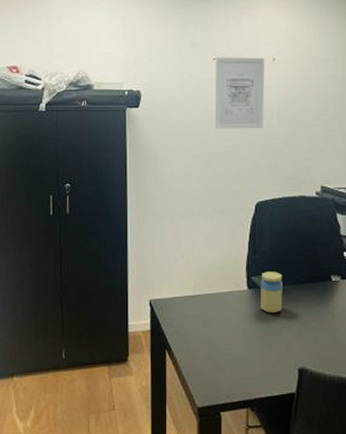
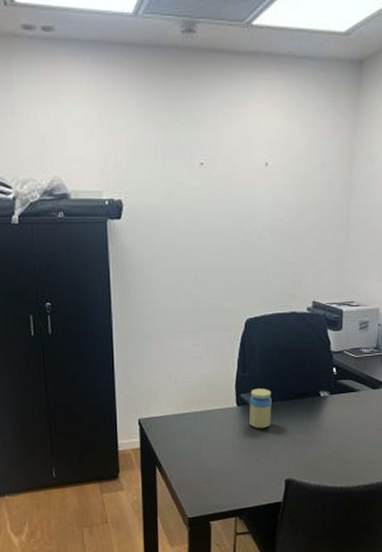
wall art: present [216,57,265,129] -> none [203,161,257,242]

